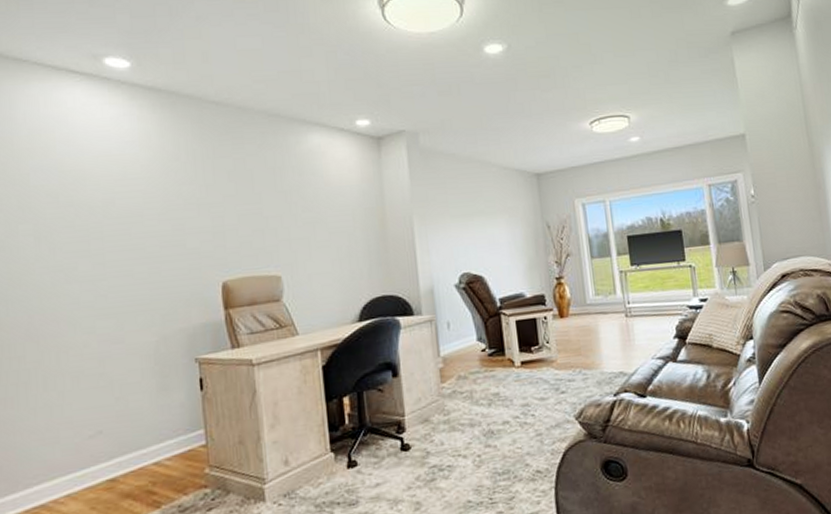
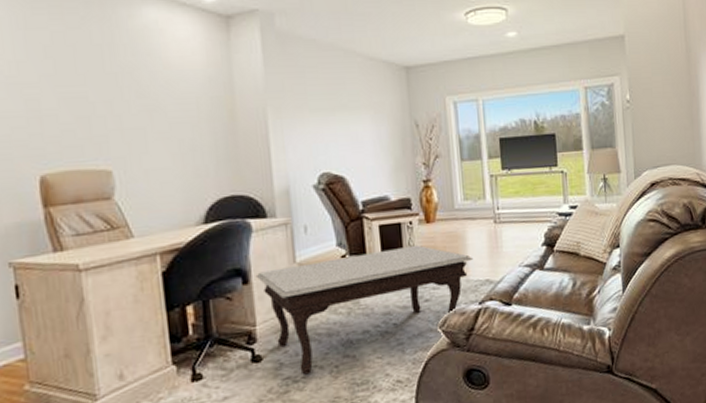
coffee table: none [404,338,607,464] -> present [255,245,474,375]

